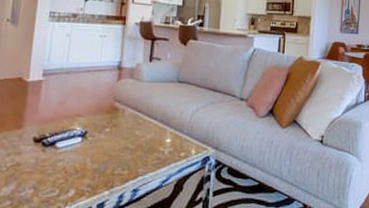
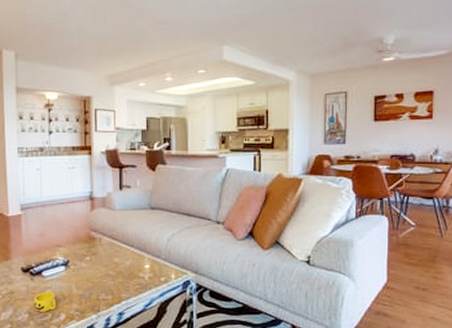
cup: none [41,164,67,187] -> present [34,291,56,312]

